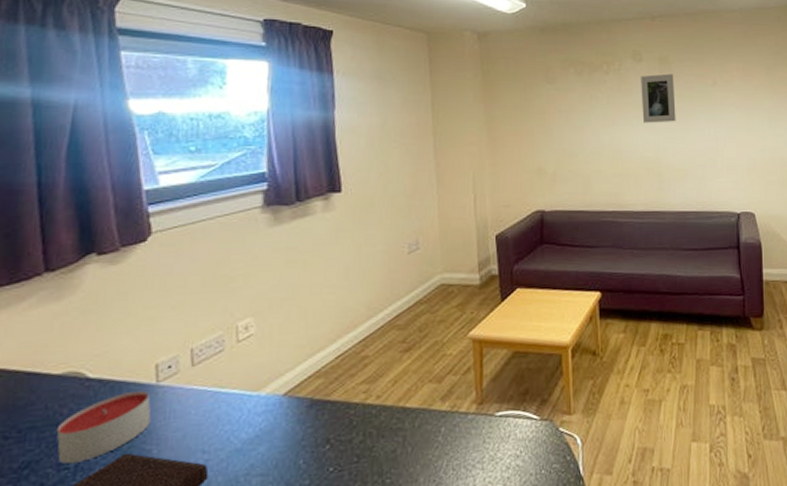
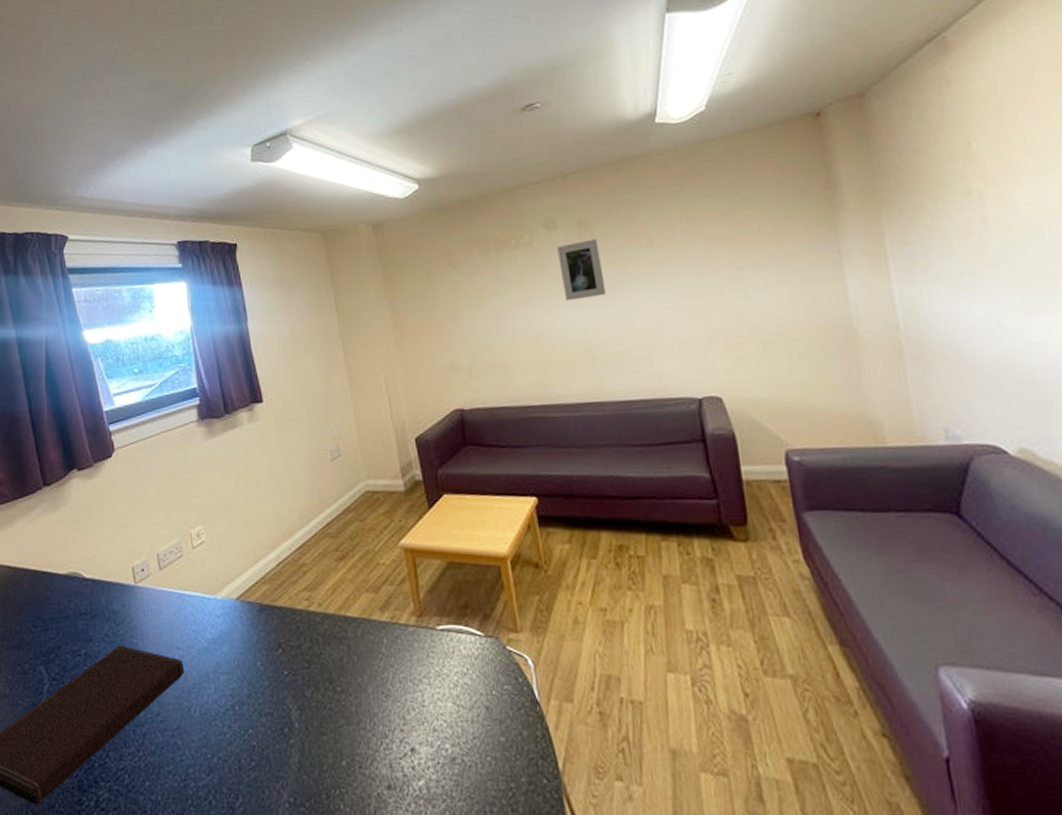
candle: present [56,390,152,464] -> none [68,590,135,651]

